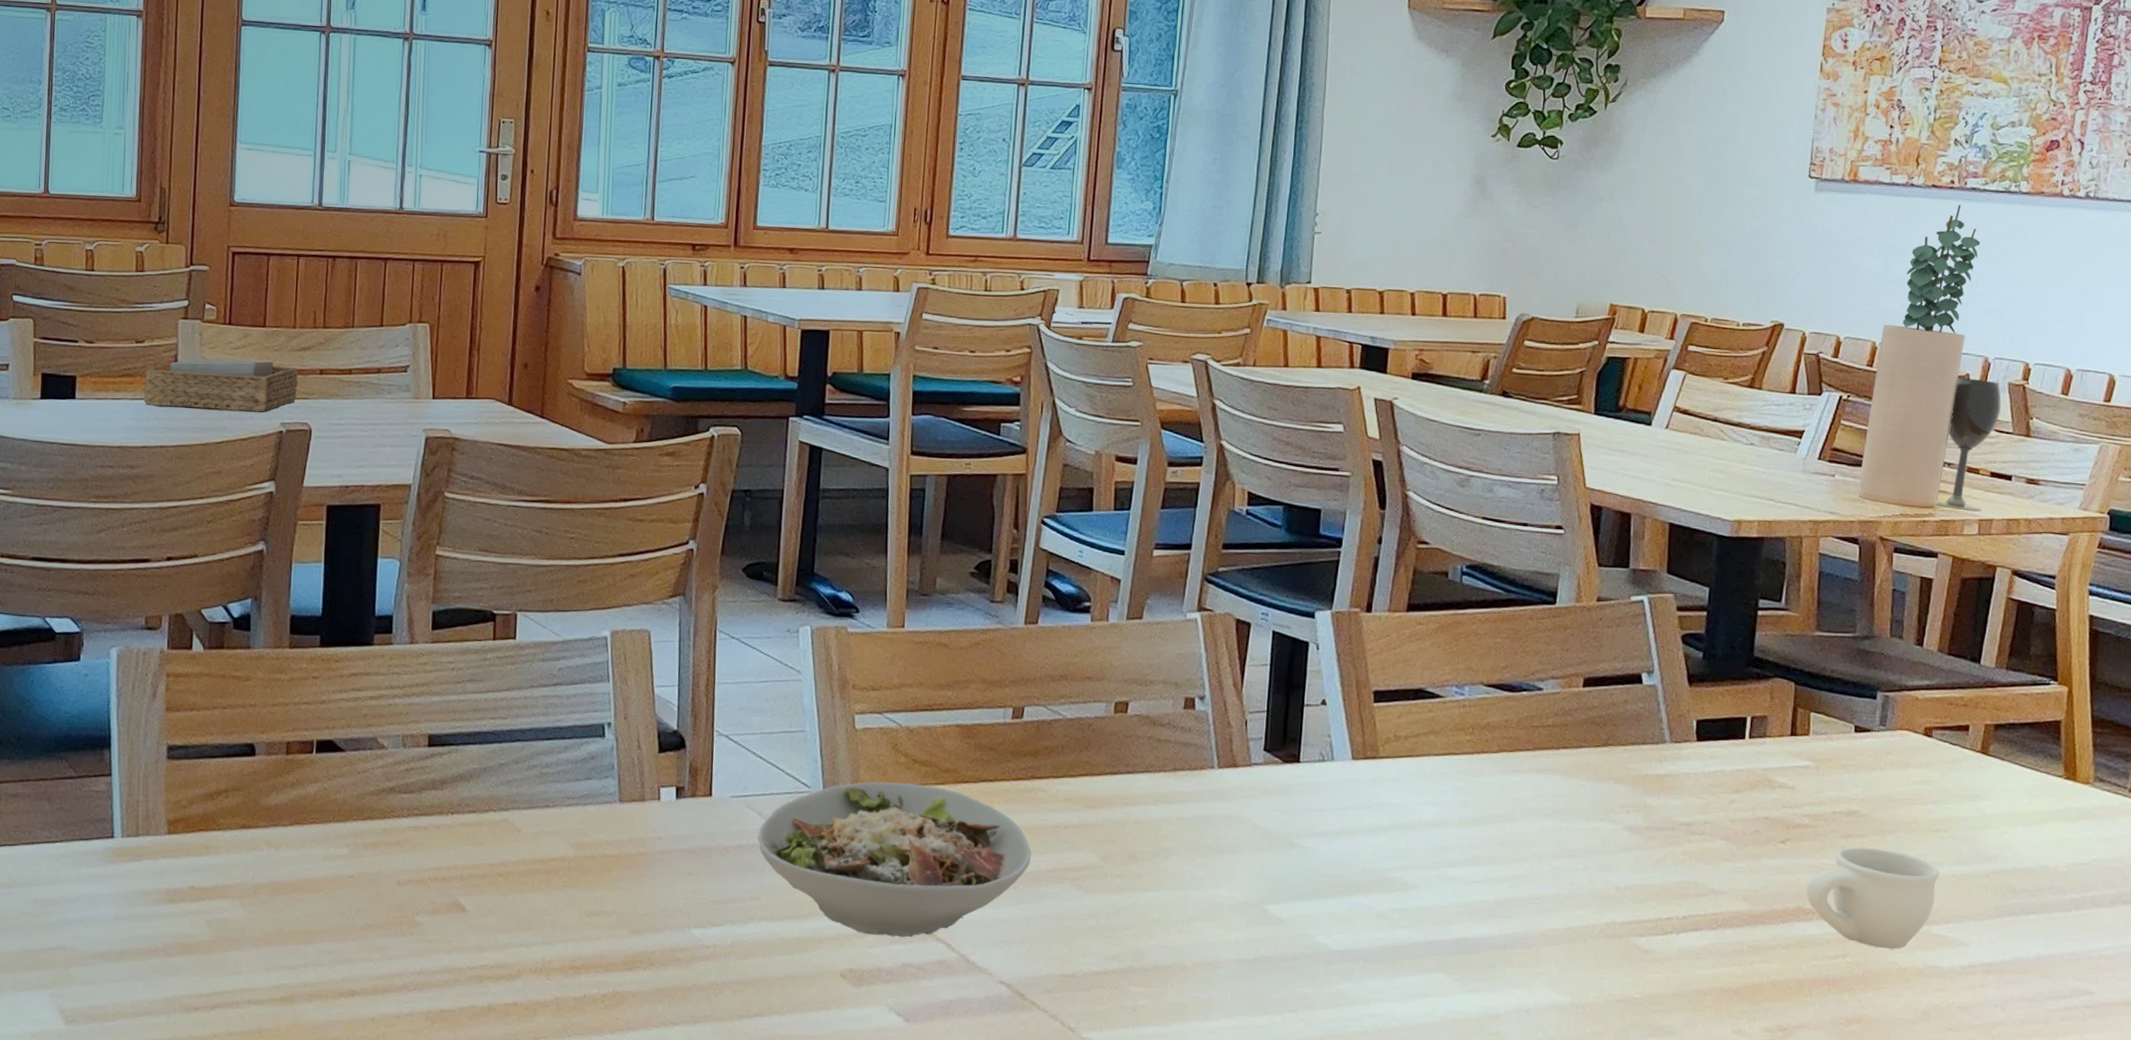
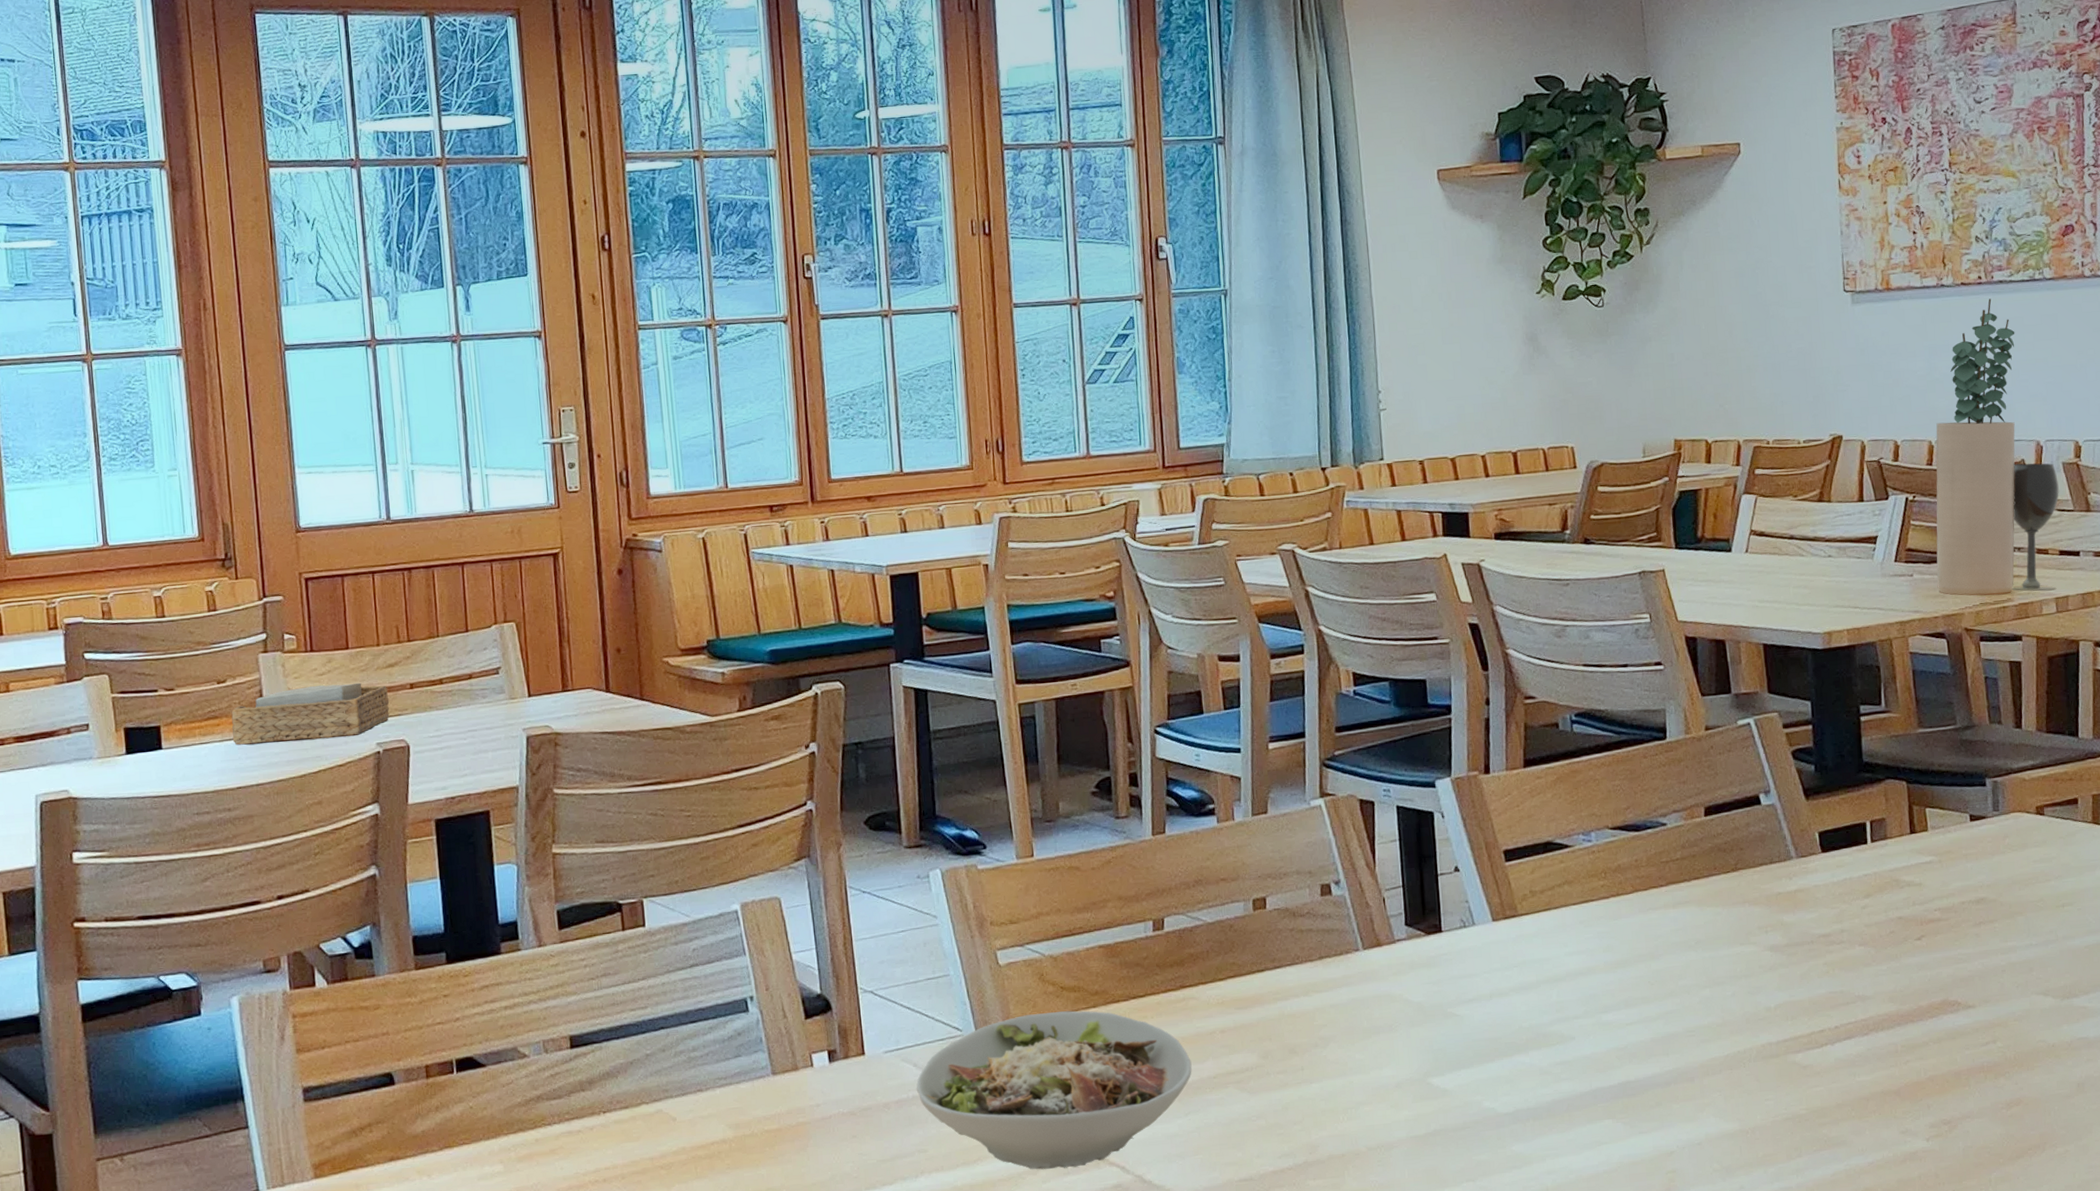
cup: present [1806,847,1940,950] -> none [1948,931,2073,1028]

